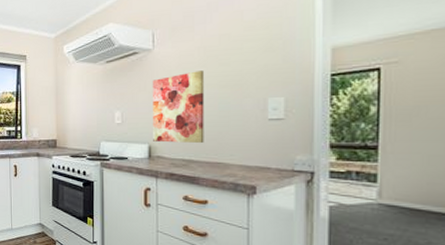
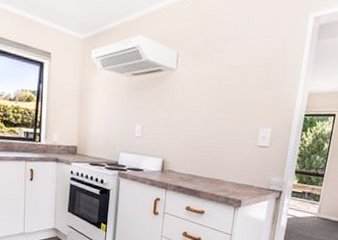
wall art: present [152,70,205,144] -> none [167,96,216,162]

